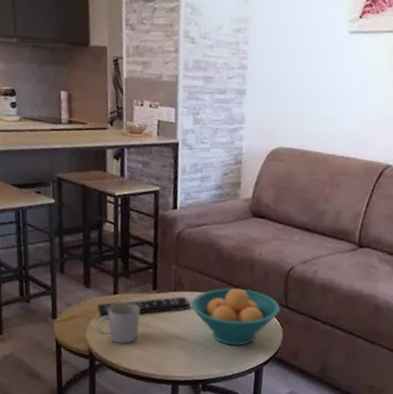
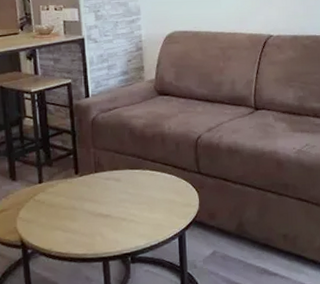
mug: present [96,302,140,345] -> none [25,189,66,230]
remote control: present [97,296,190,318] -> none [25,176,112,207]
fruit bowl: present [191,288,280,346] -> none [112,161,193,216]

